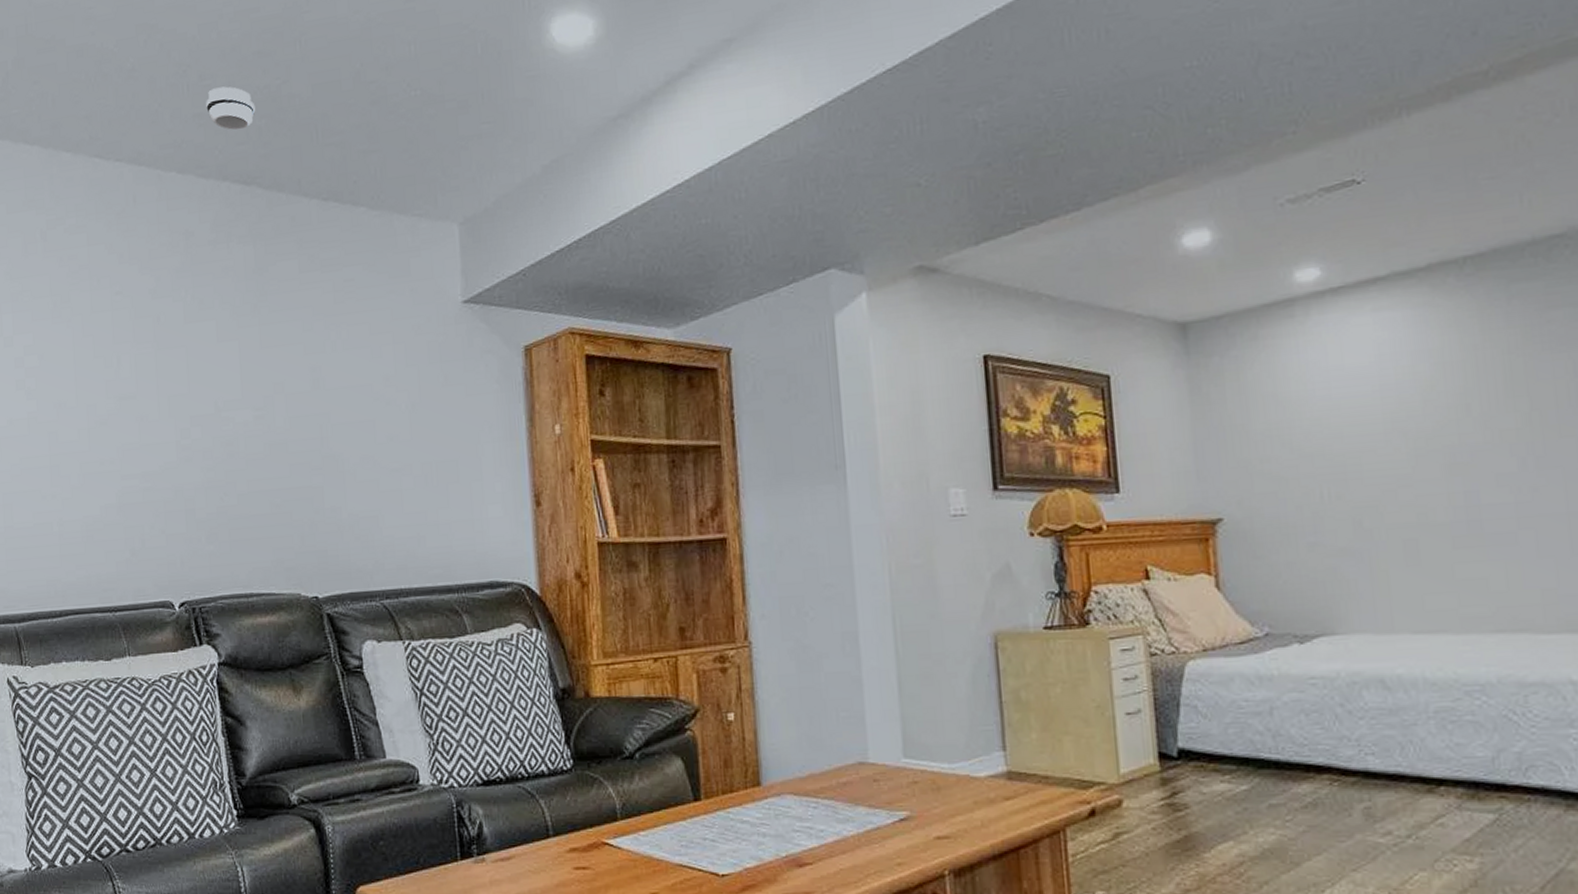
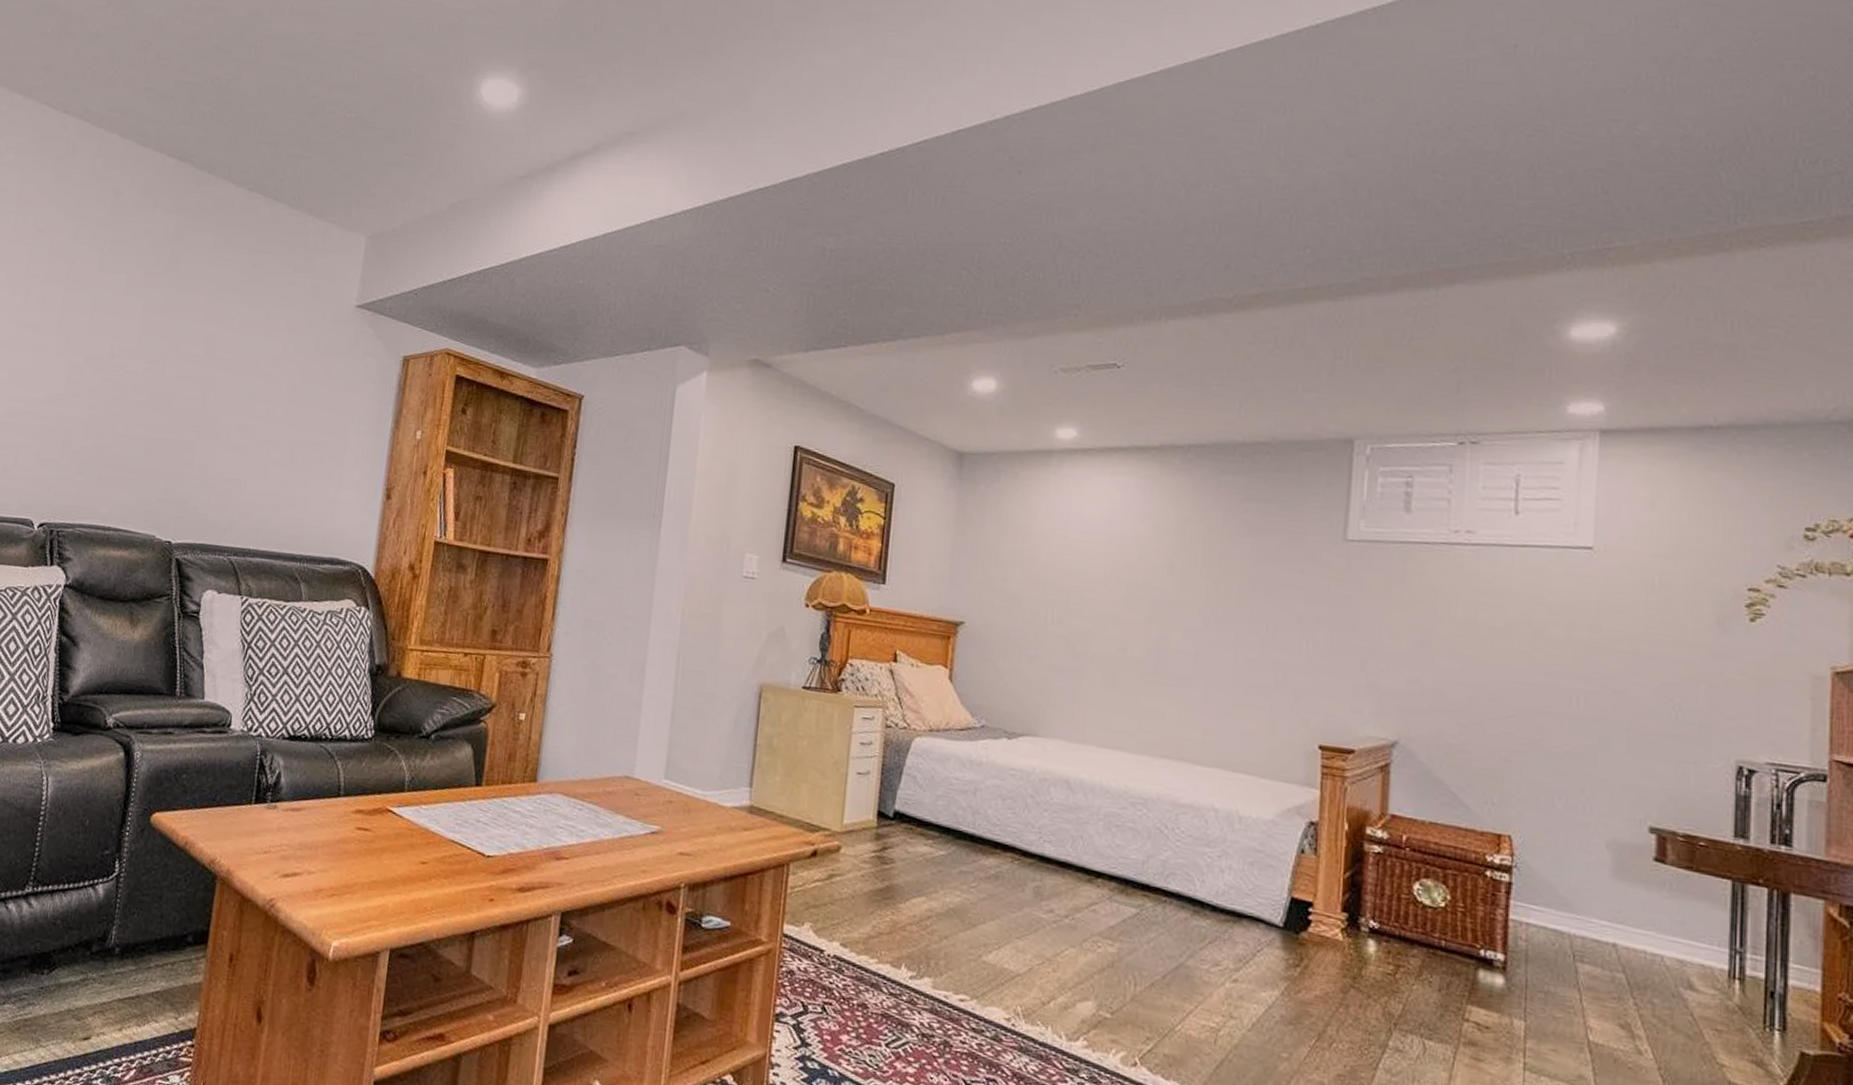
smoke detector: present [206,86,256,130] -> none [158,69,204,111]

